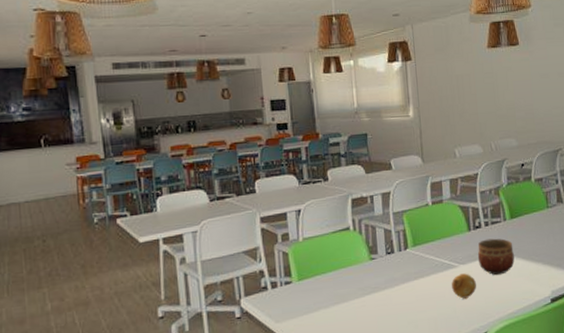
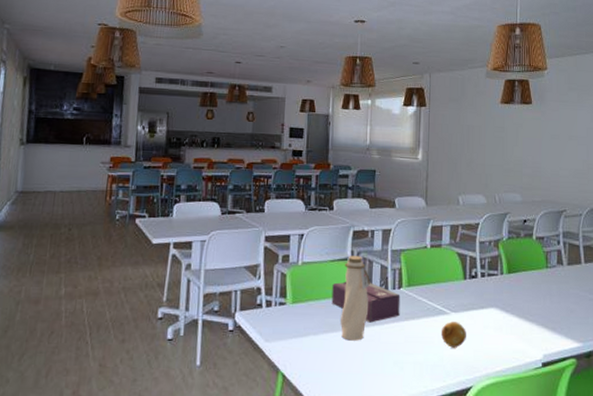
tissue box: none [337,248,409,288] -> present [331,281,401,323]
water bottle: none [347,223,377,308] -> present [340,256,370,341]
bowl: present [477,238,515,276] -> none [470,290,508,329]

